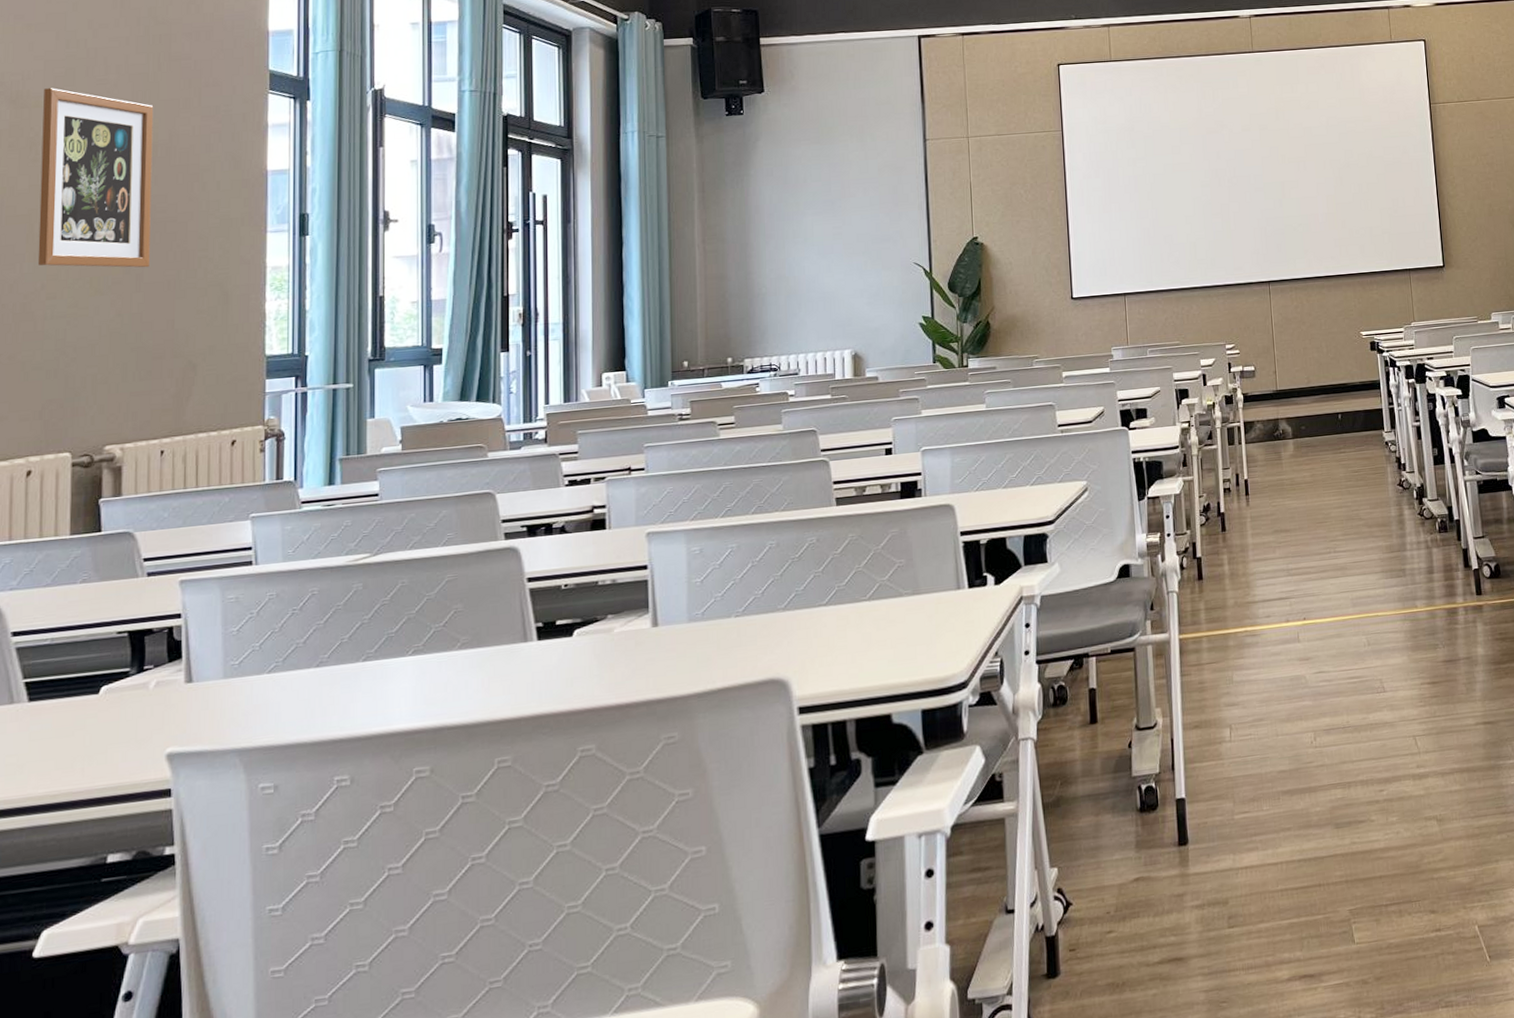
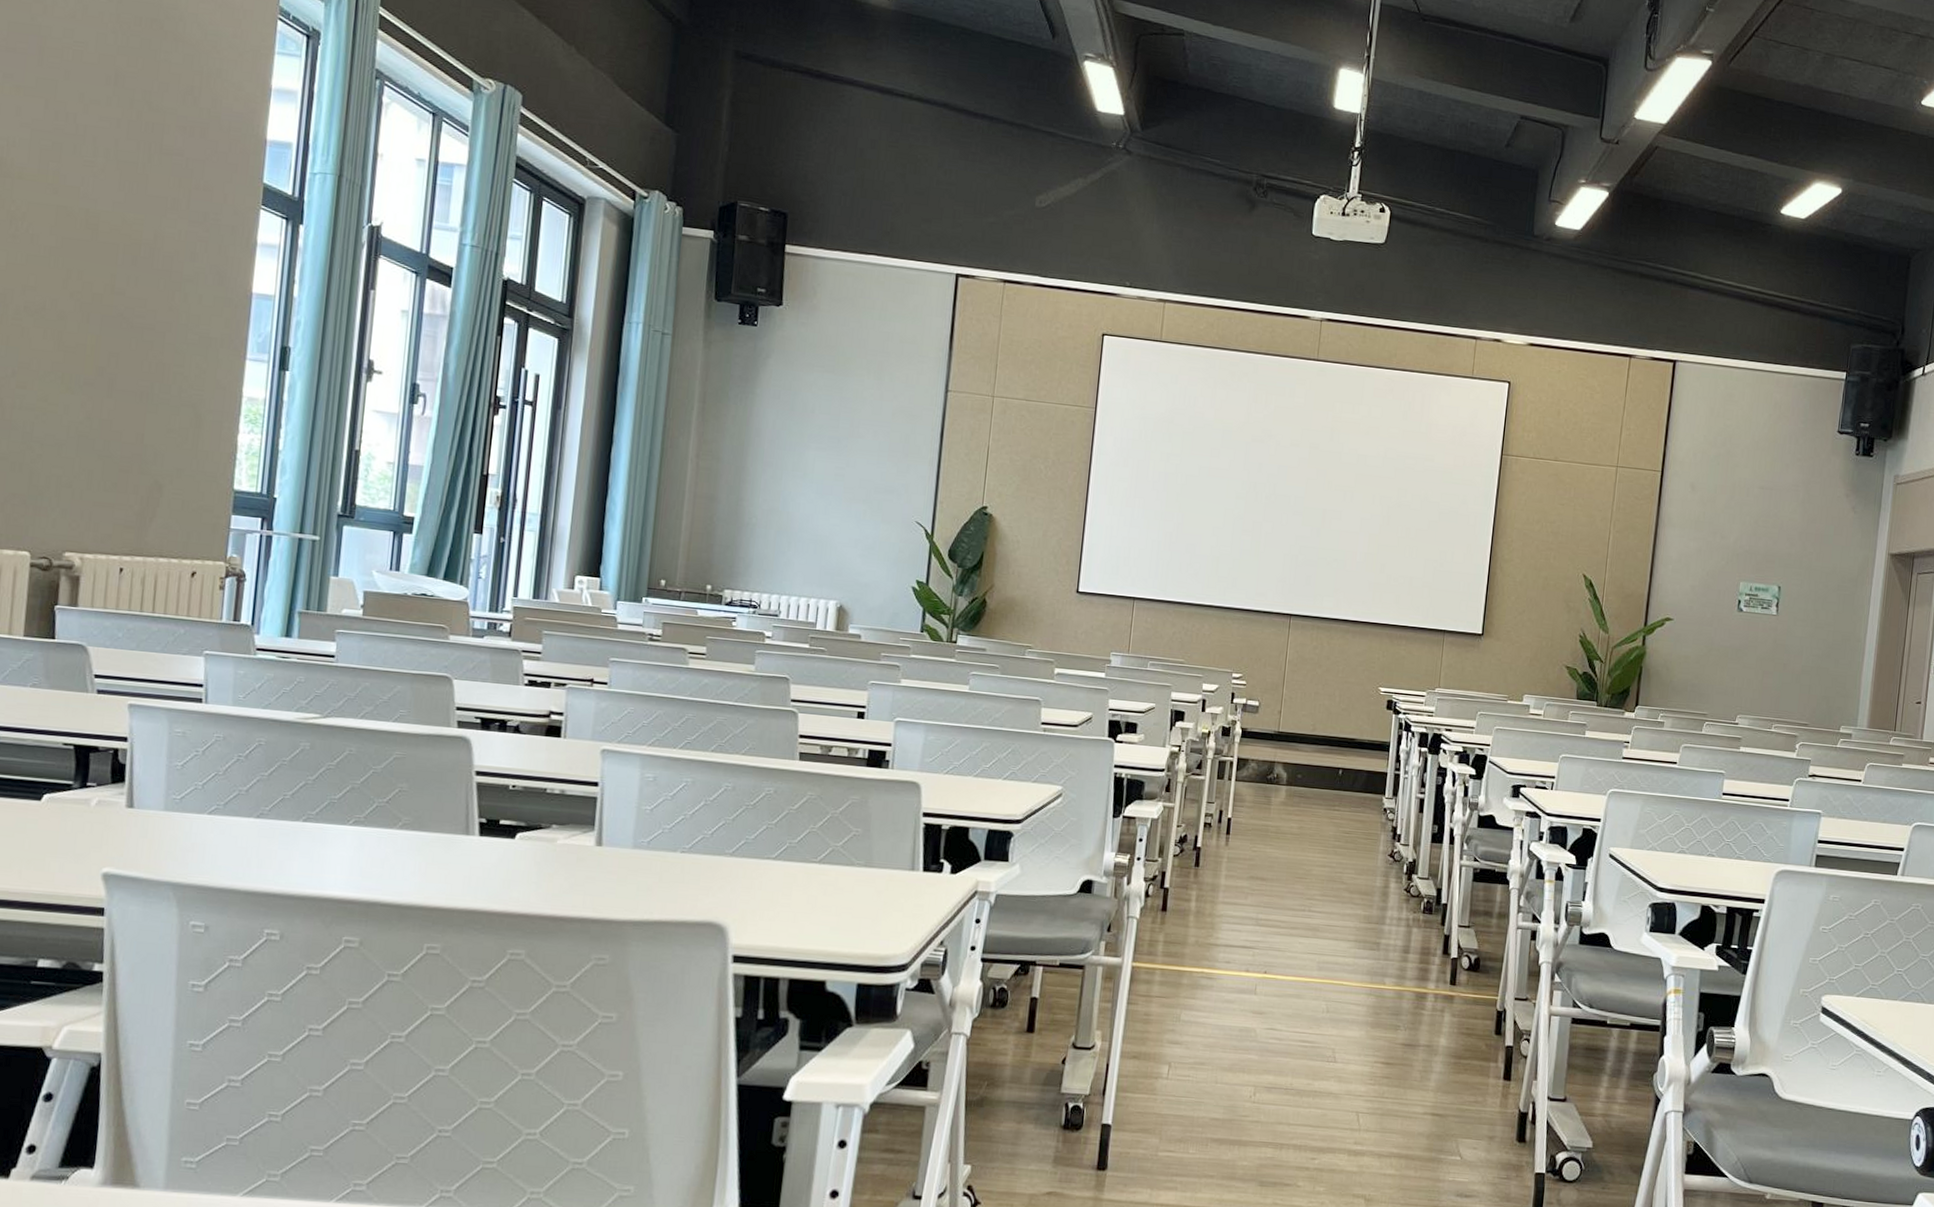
wall art: present [37,88,154,268] -> none [10,160,141,374]

